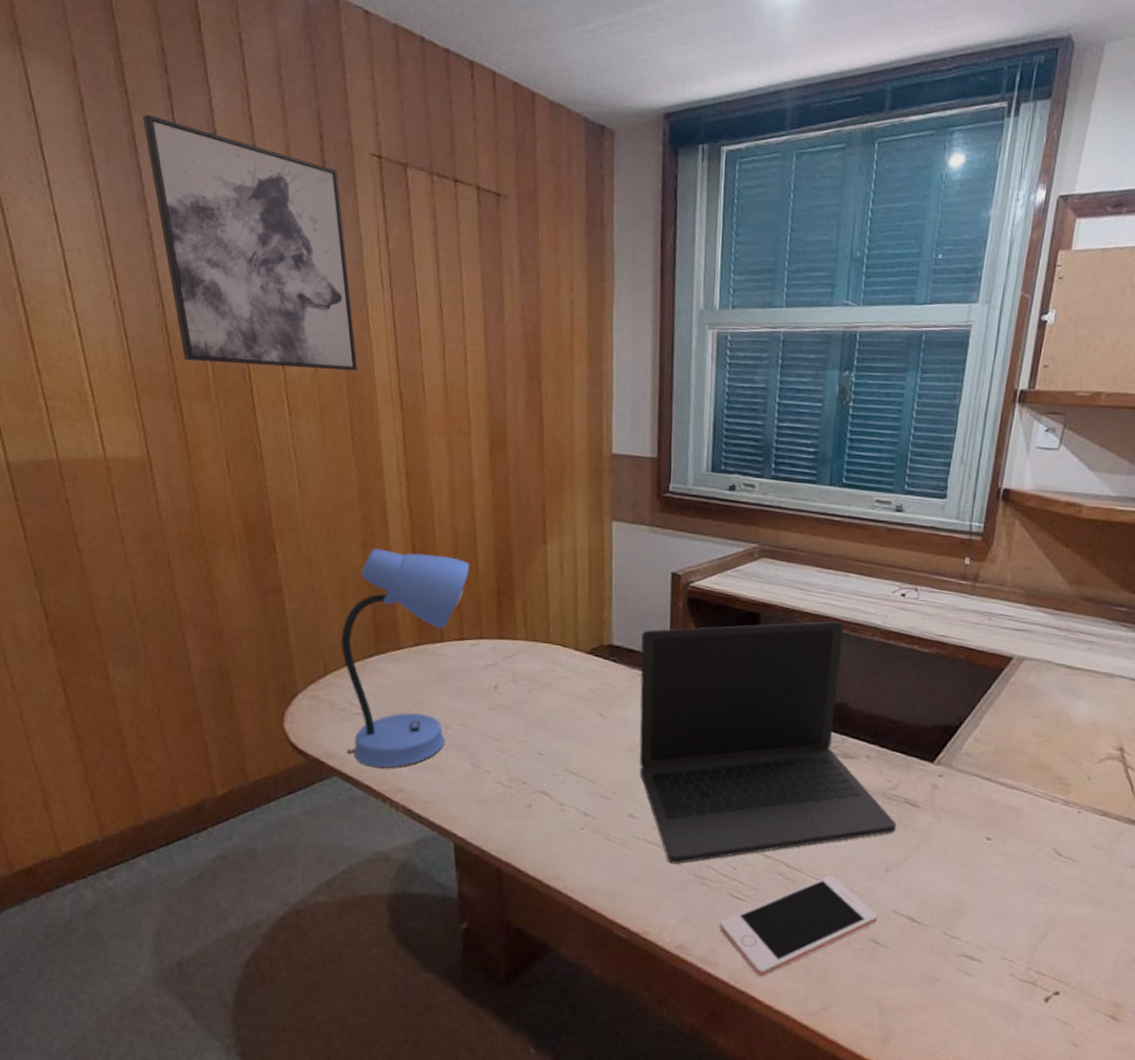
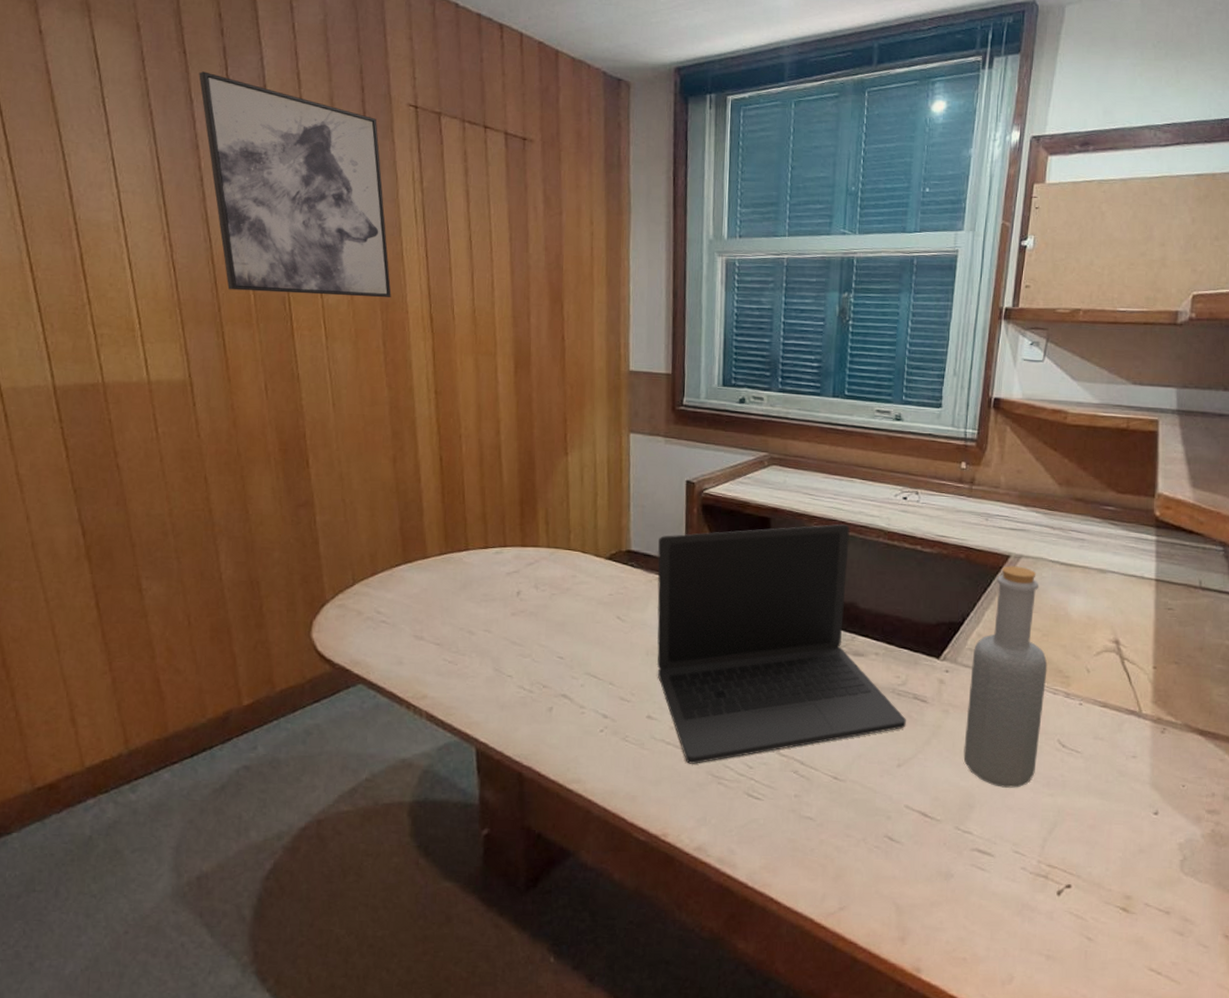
desk lamp: present [341,549,470,768] -> none [369,462,495,675]
cell phone: present [719,875,877,977] -> none [737,772,891,877]
bottle: none [954,668,1047,895] -> present [963,566,1048,788]

